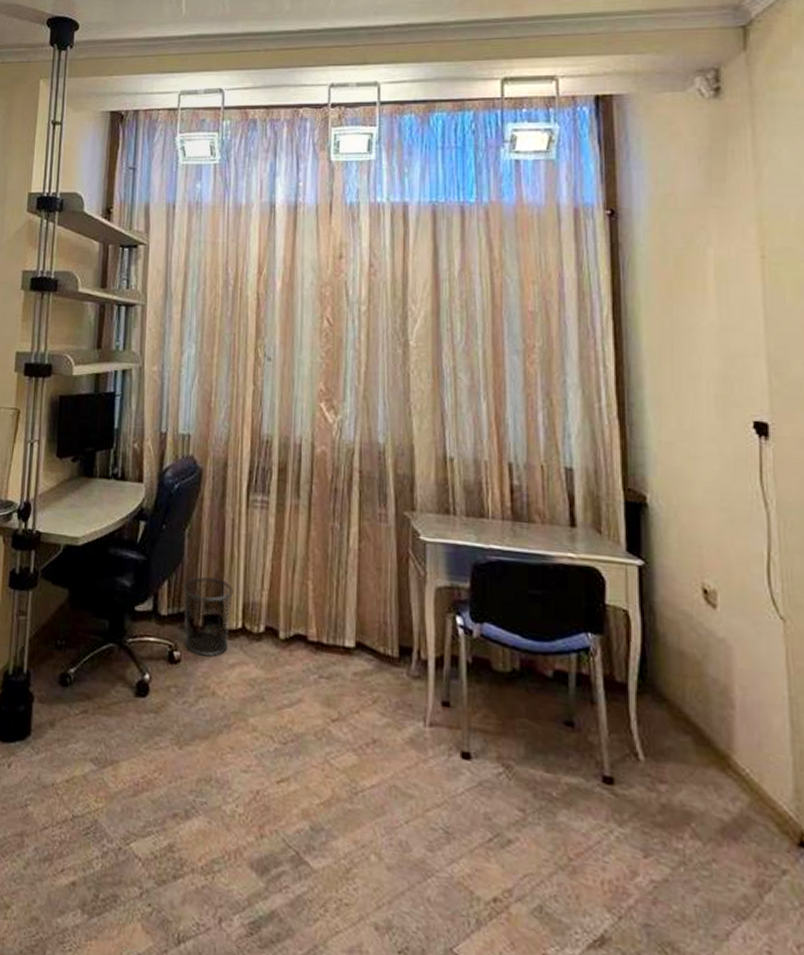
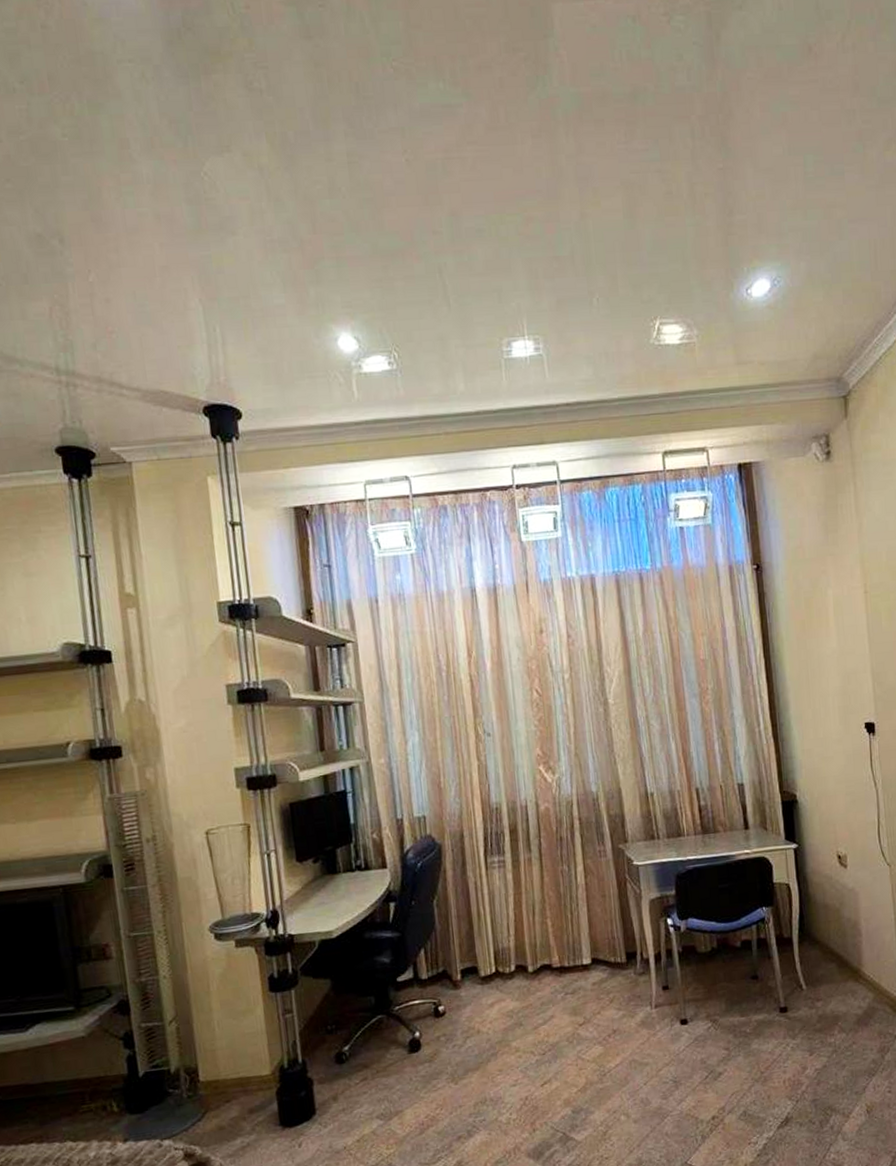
waste bin: present [183,577,234,657] -> none [438,936,486,1004]

